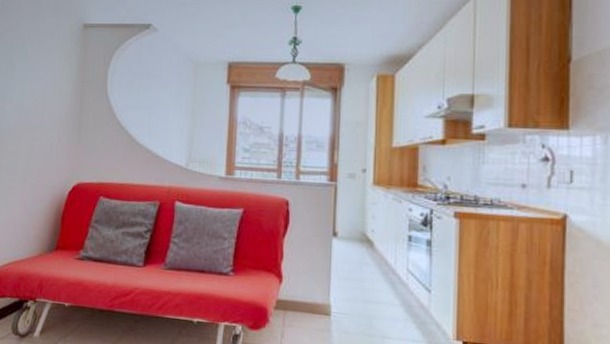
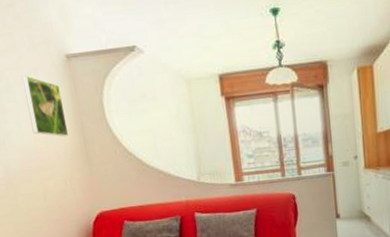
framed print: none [34,38,71,101] -> present [22,75,69,137]

